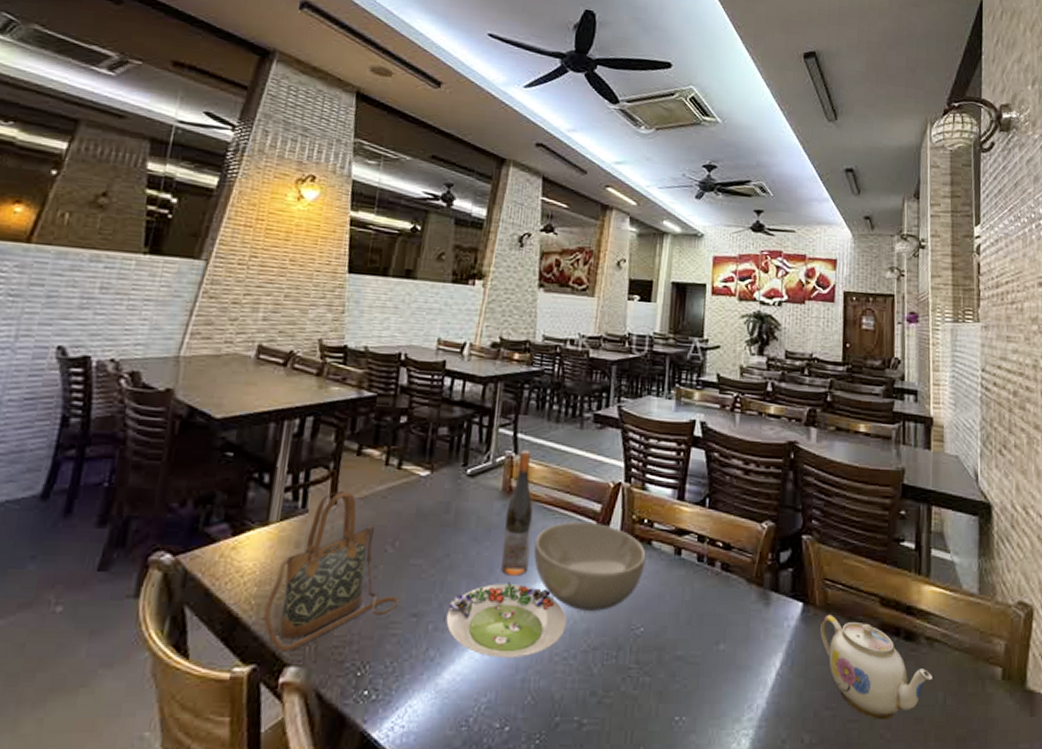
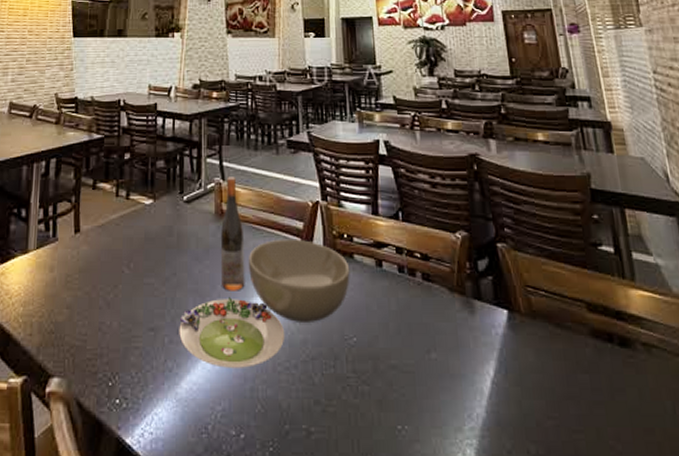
handbag: present [263,490,399,652] -> none [29,220,138,364]
teapot: present [819,614,932,720] -> none [528,321,657,431]

